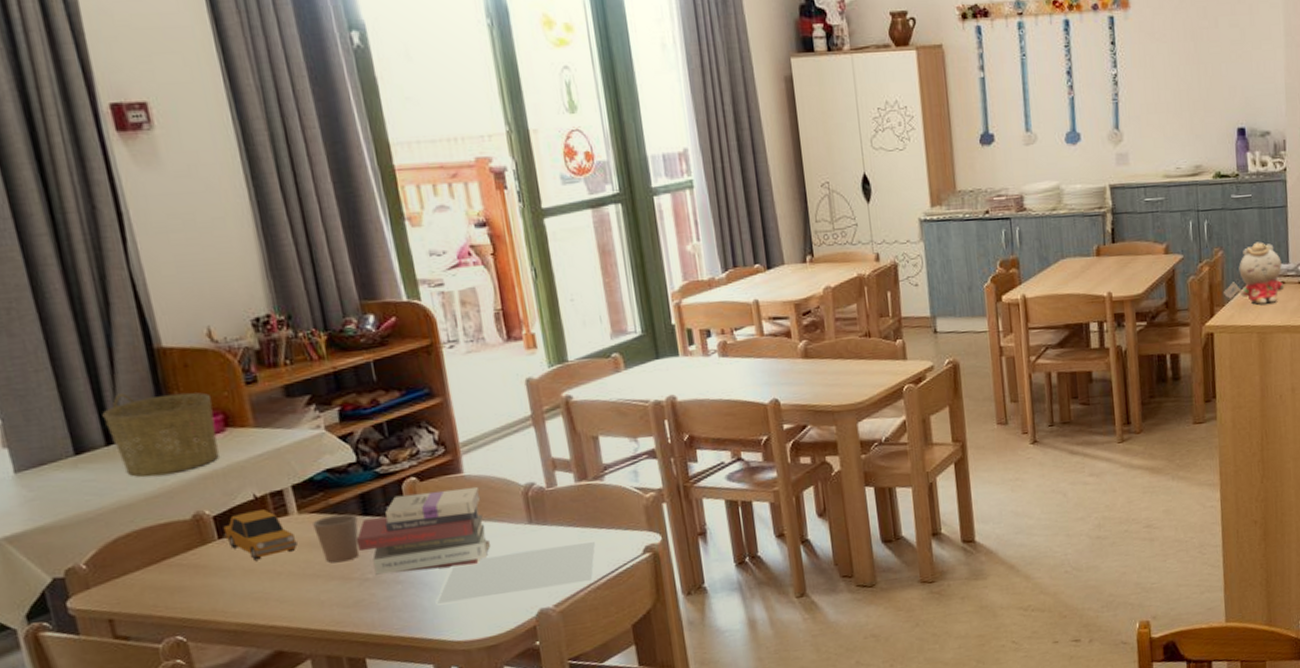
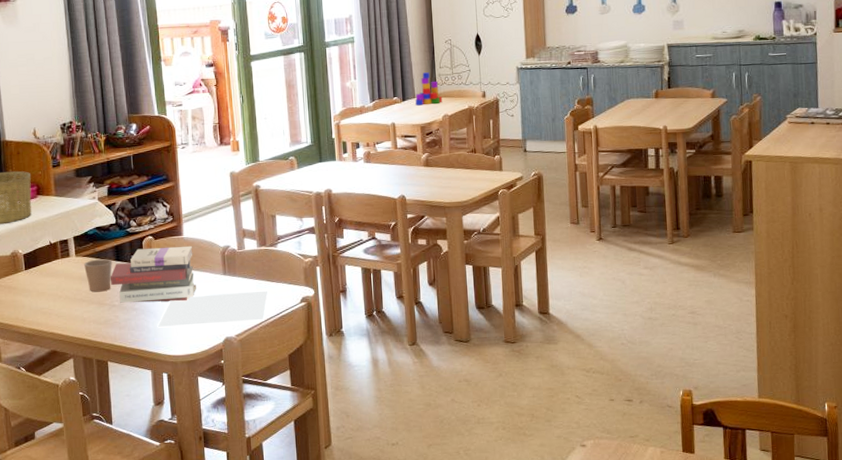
toy car: present [222,509,297,561] -> none [28,252,73,286]
toy blocks: none [784,228,823,275] -> present [415,72,443,106]
stuffed toy: present [1224,242,1285,305] -> none [761,90,814,140]

